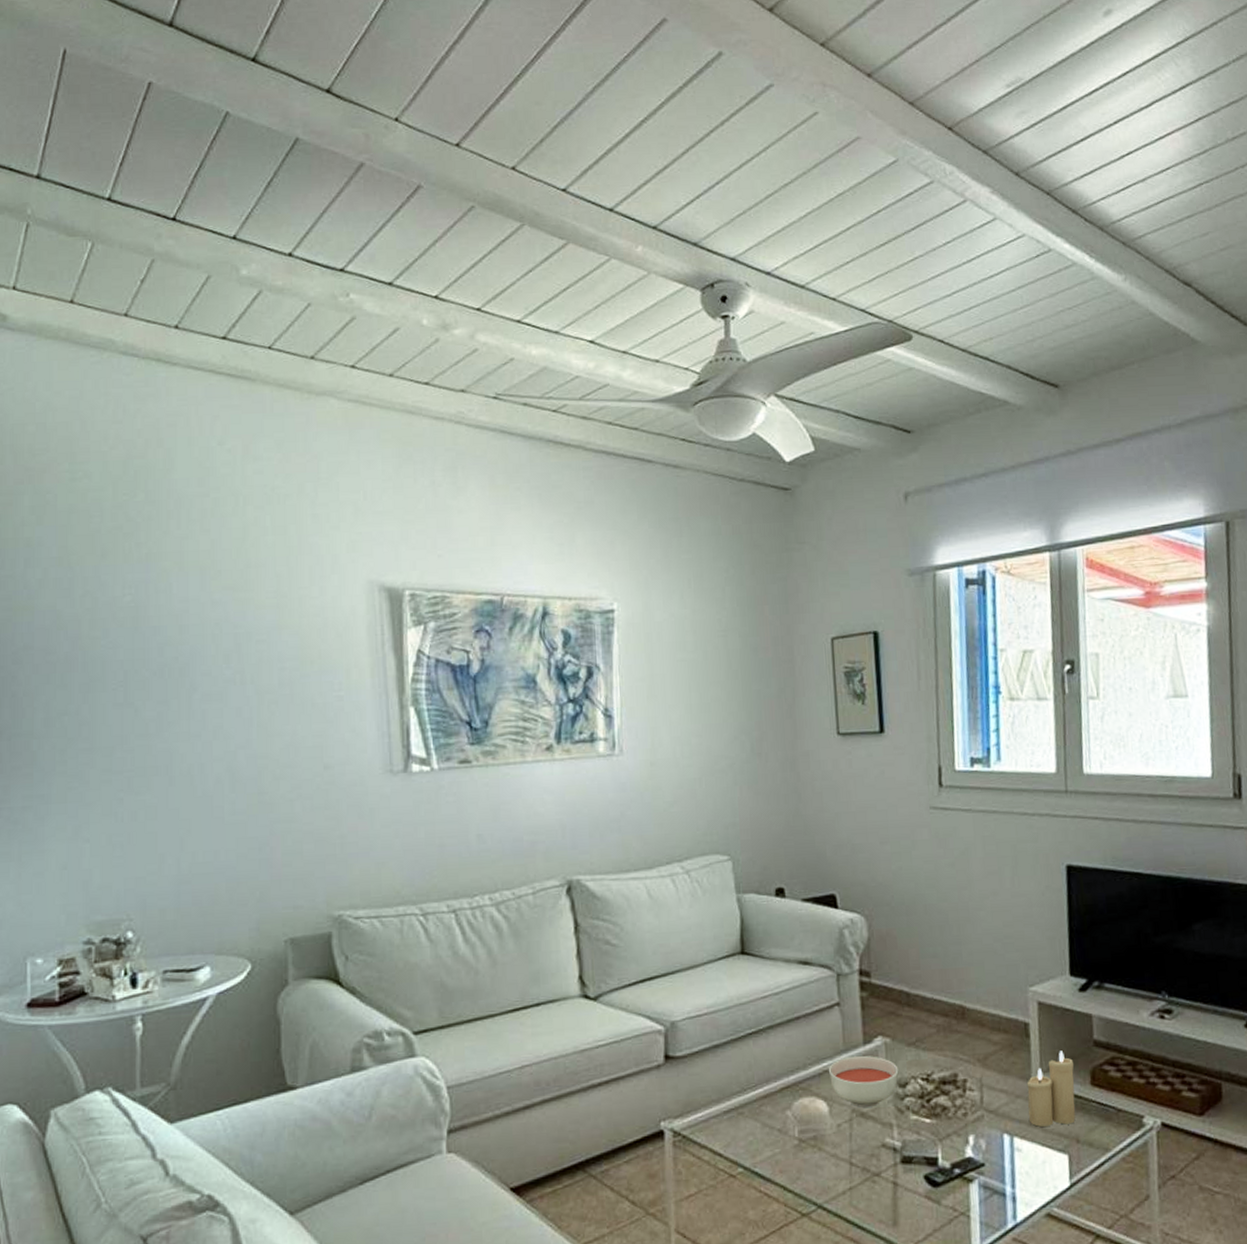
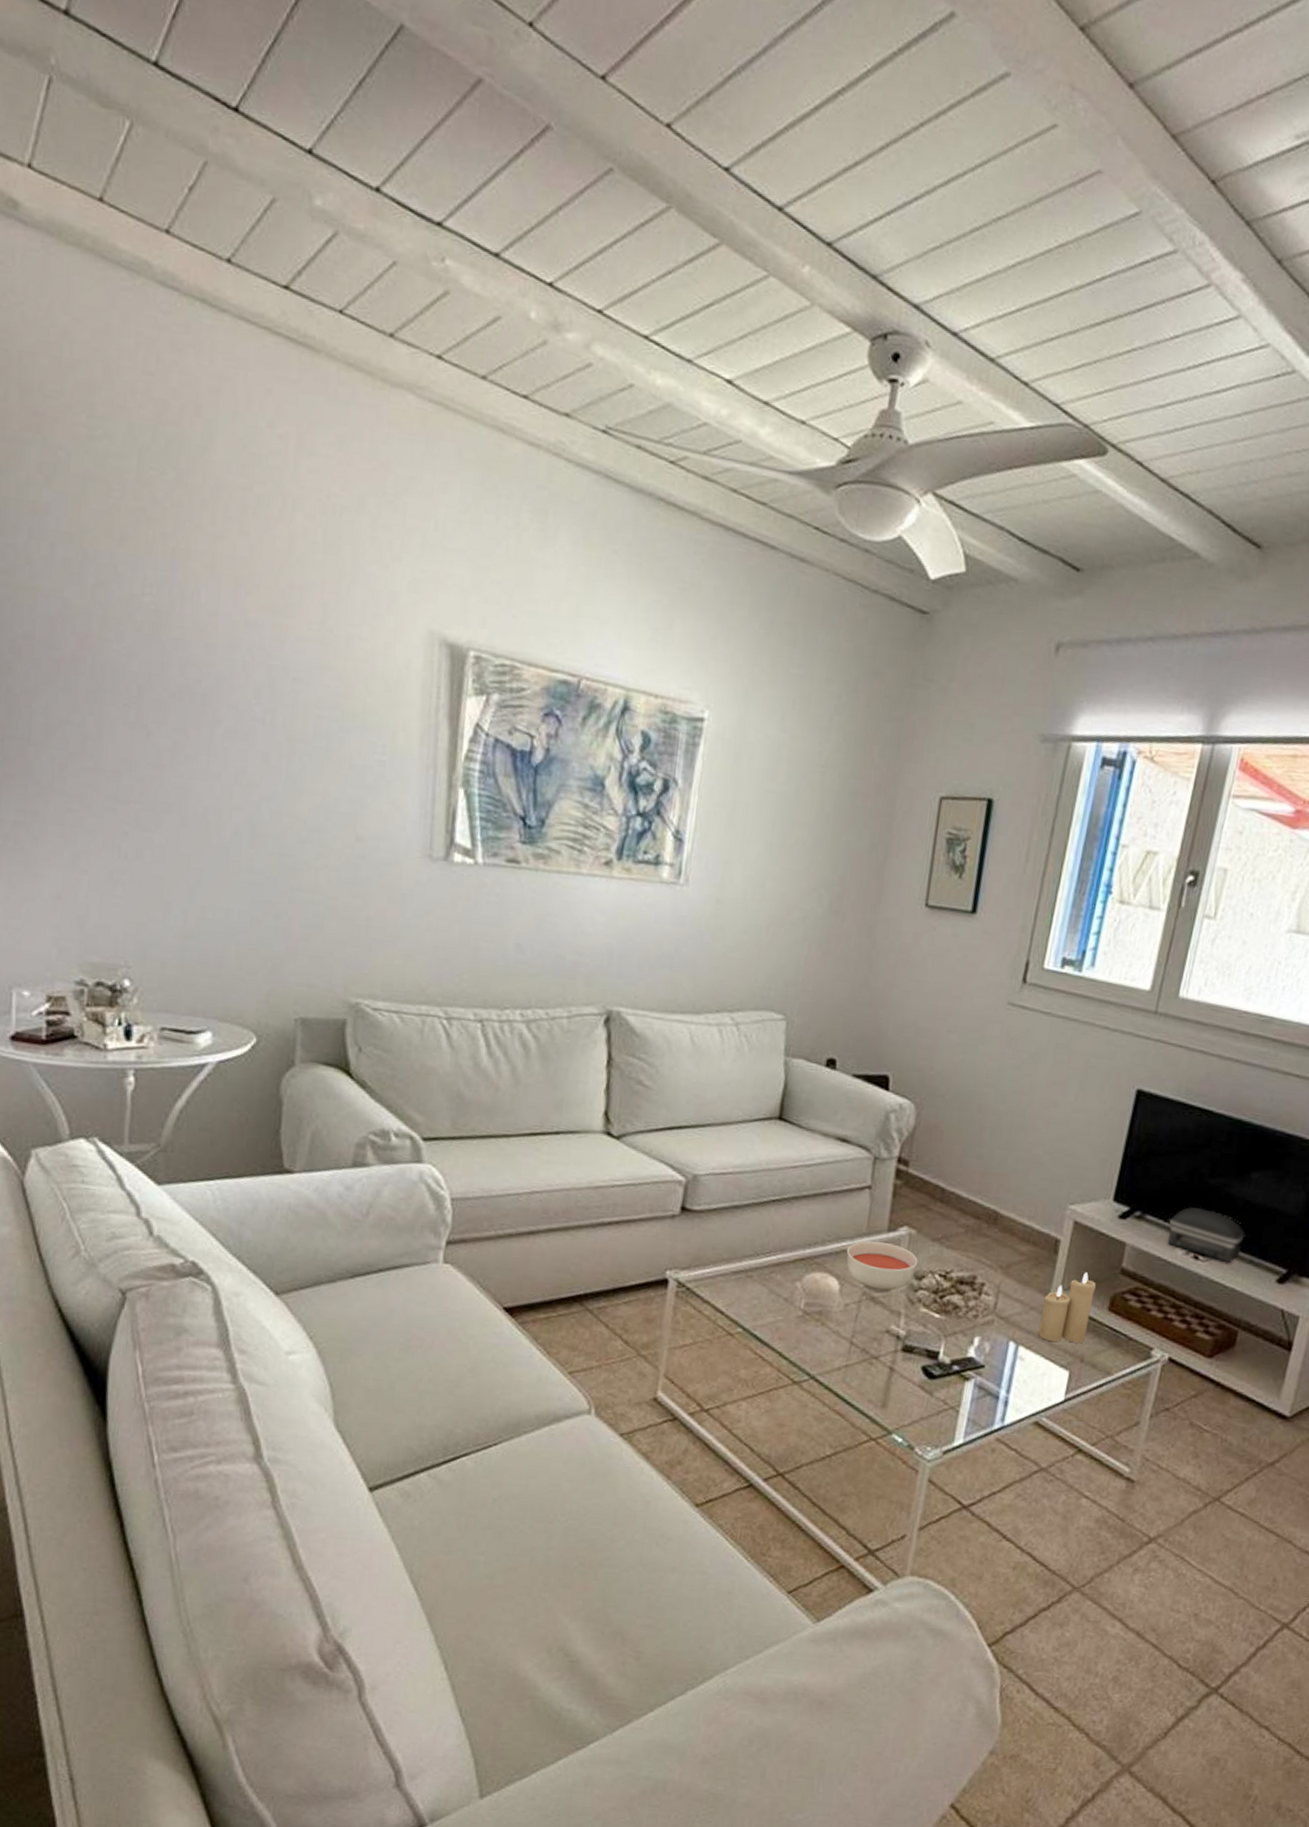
wireless router: none [1127,967,1203,1017] -> present [1168,1207,1246,1262]

